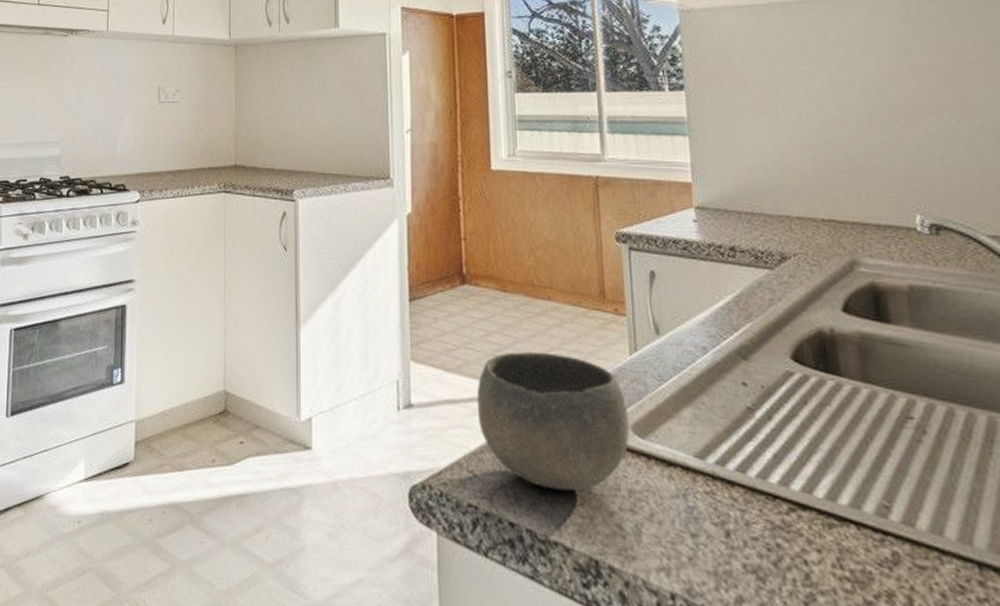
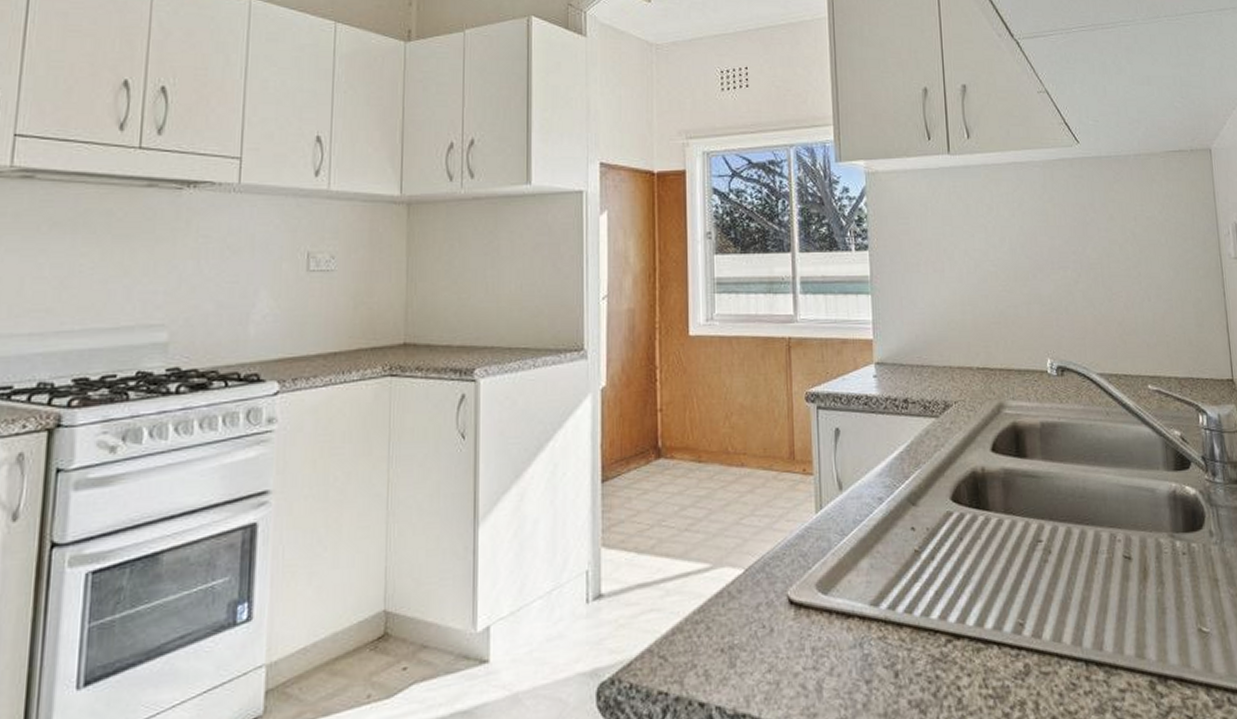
bowl: present [476,351,630,491] -> none [669,520,814,661]

